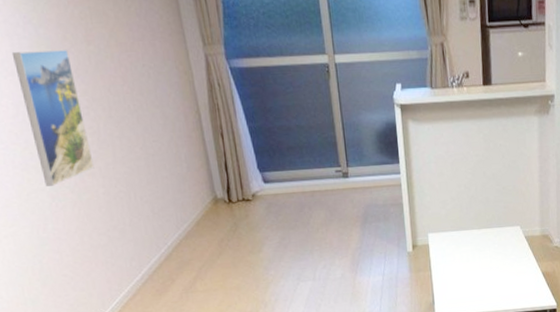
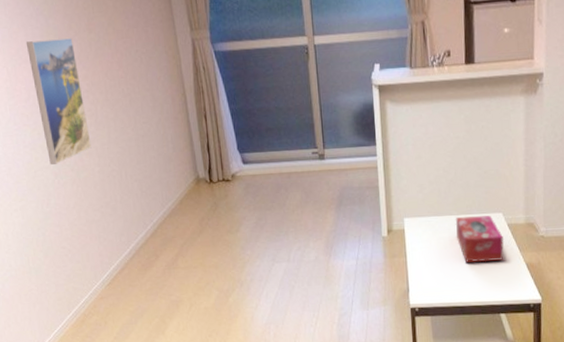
tissue box: none [476,229,522,274] -> present [455,215,504,263]

